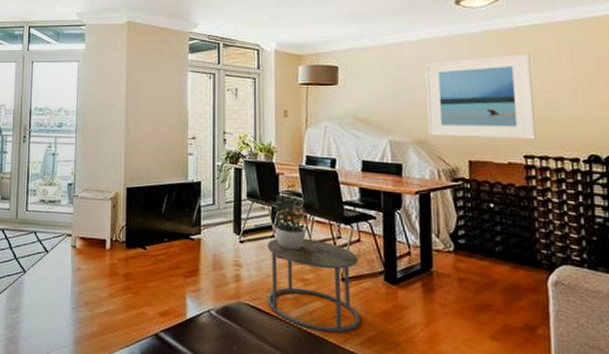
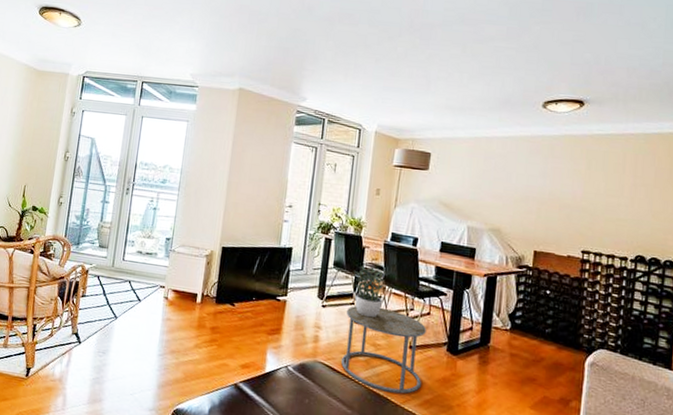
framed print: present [425,53,536,140] -> none [503,157,600,238]

